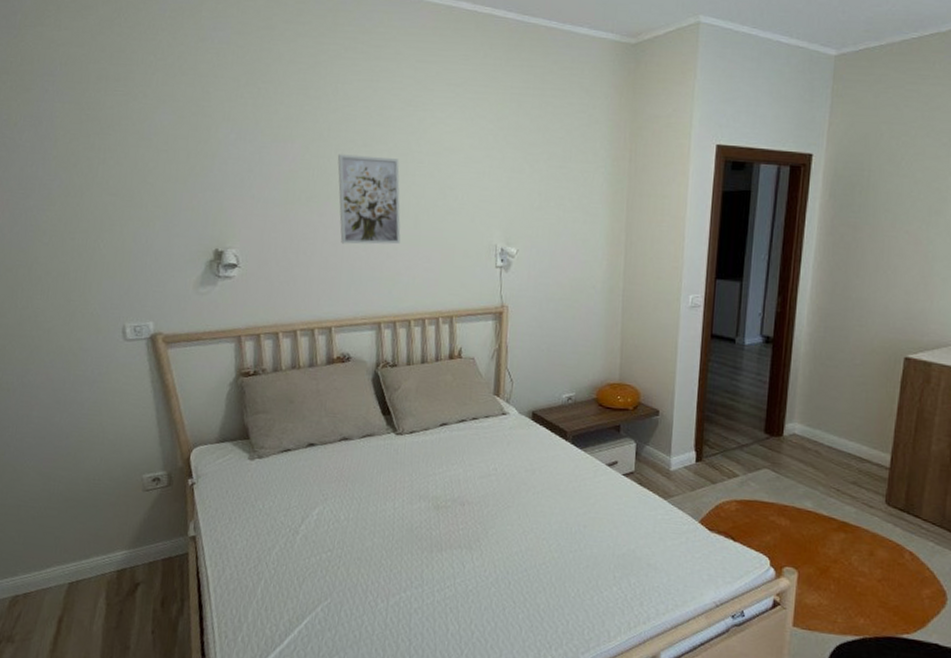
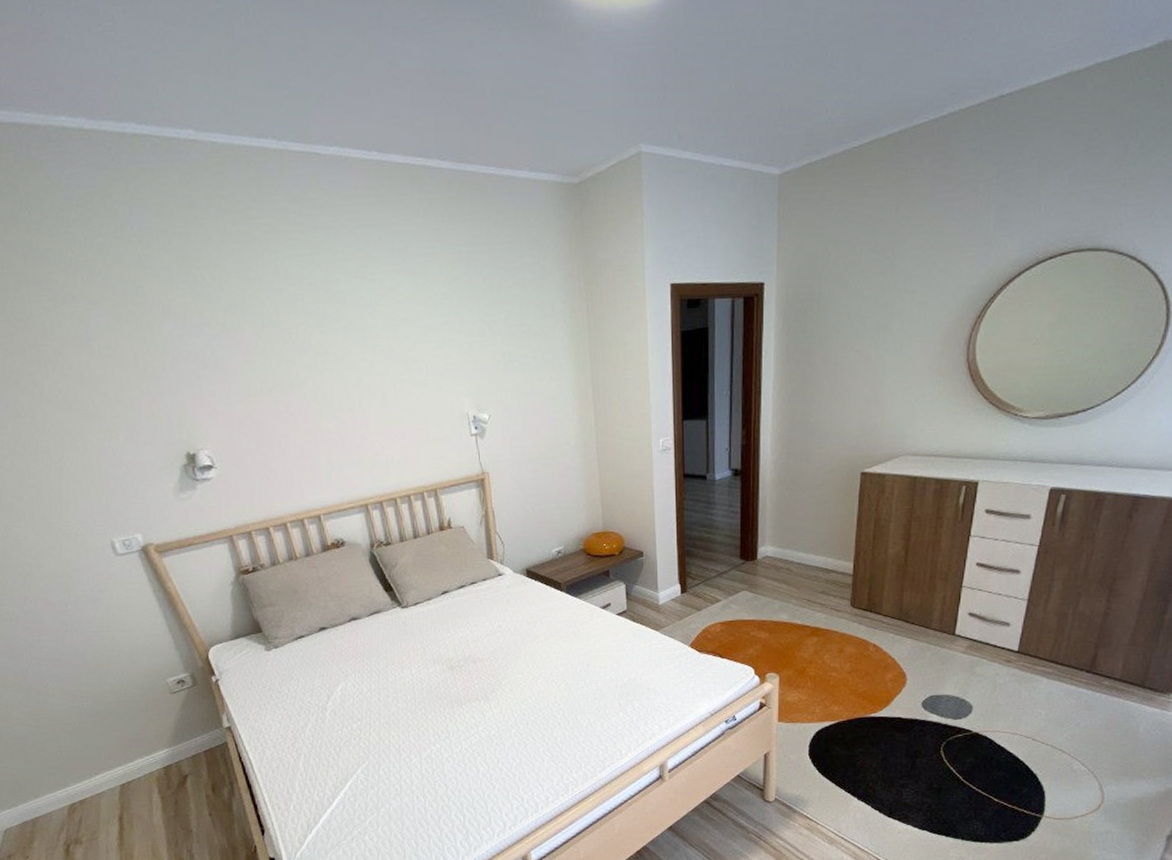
wall art: present [337,154,401,245] -> none [292,336,372,431]

